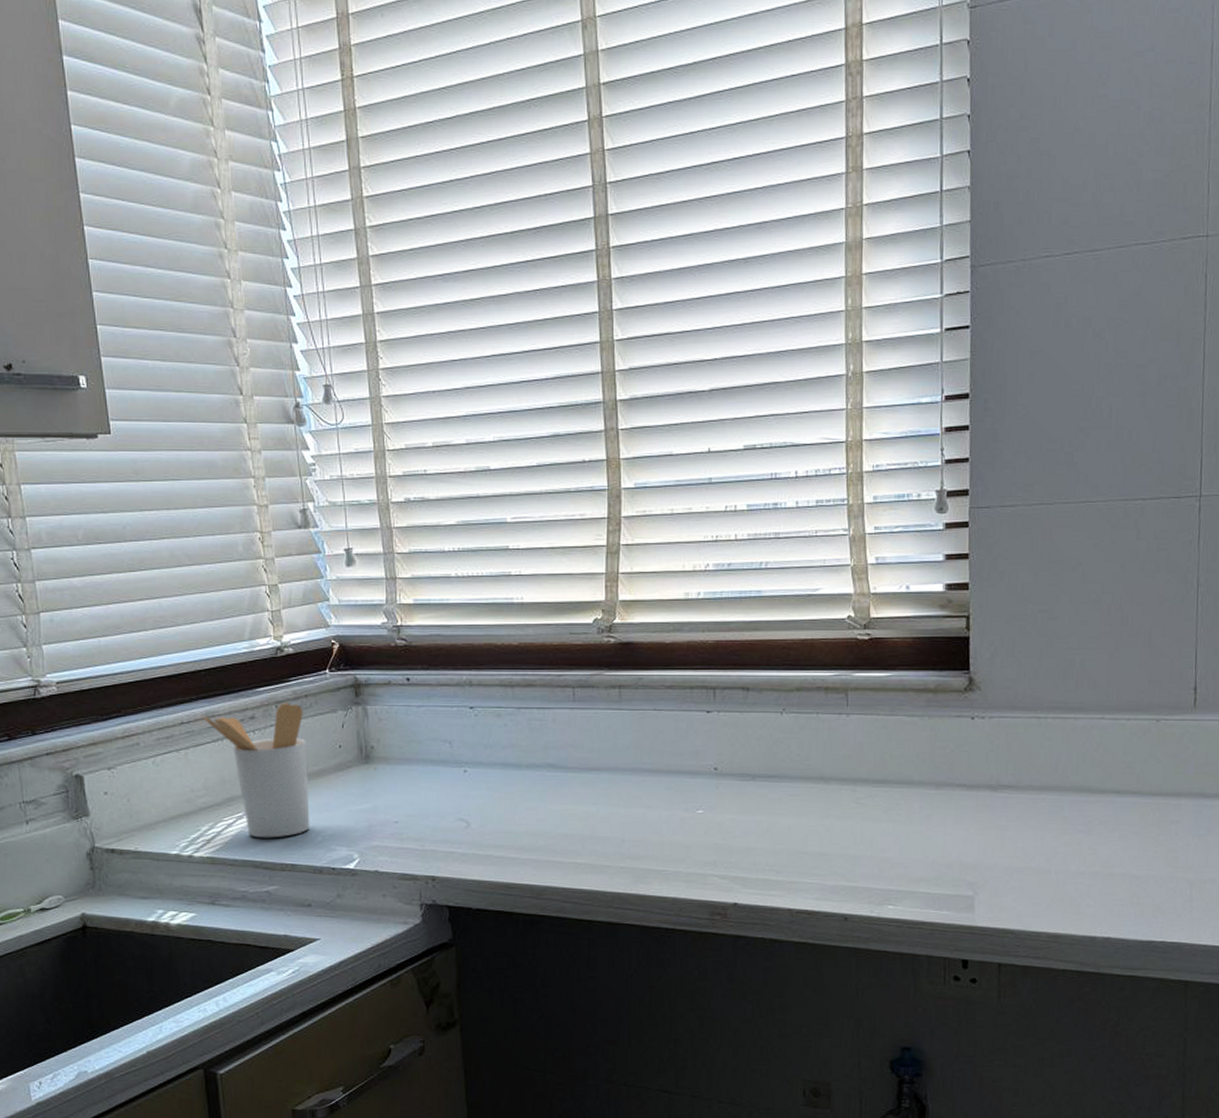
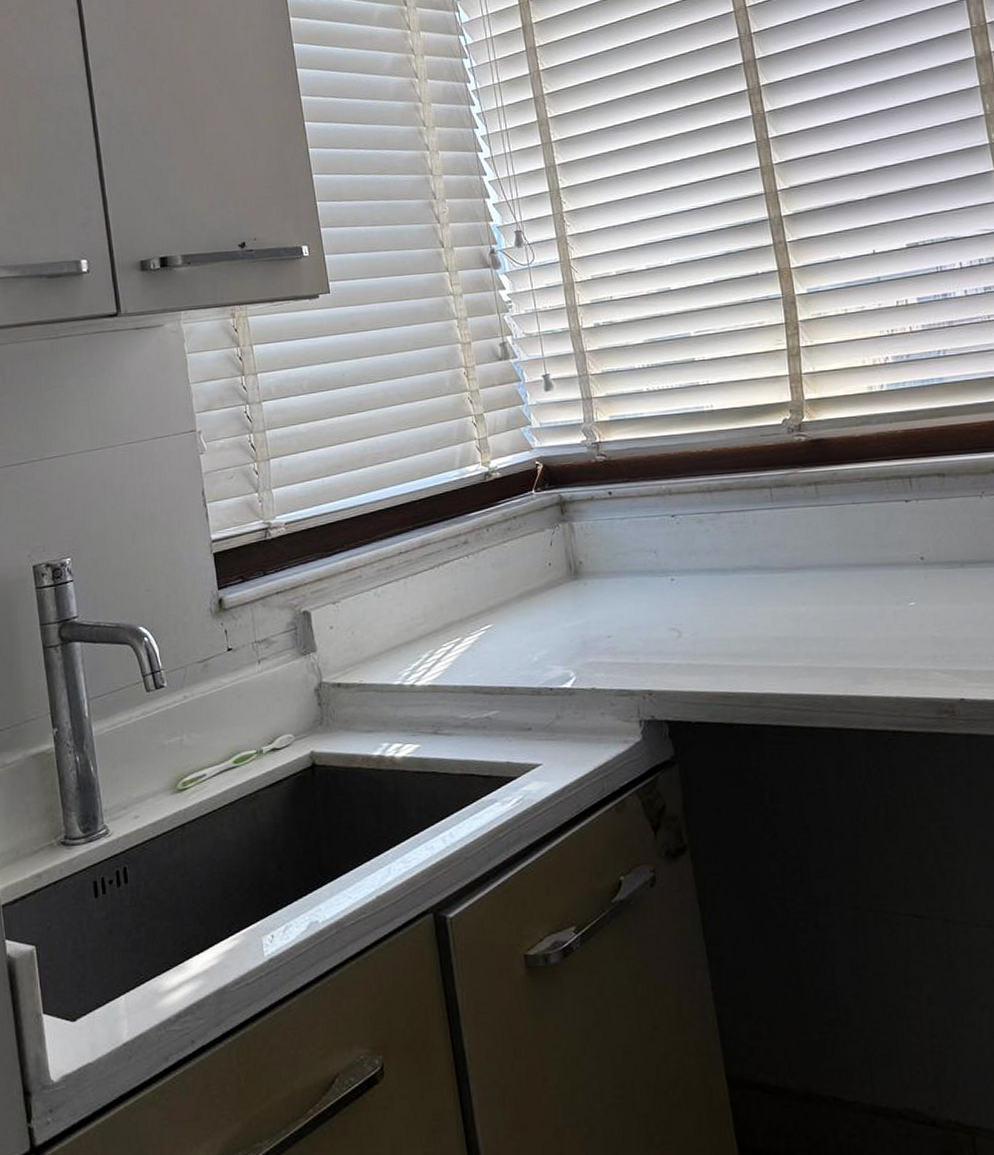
utensil holder: present [200,703,310,838] -> none [417,525,526,663]

